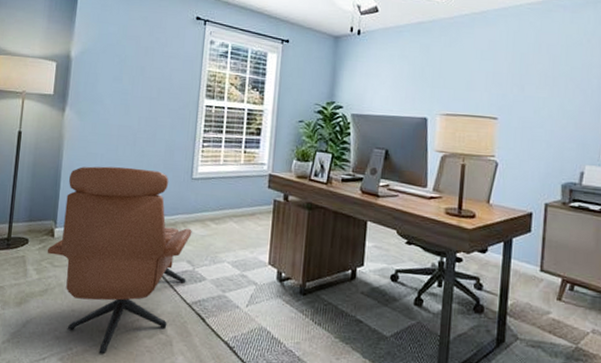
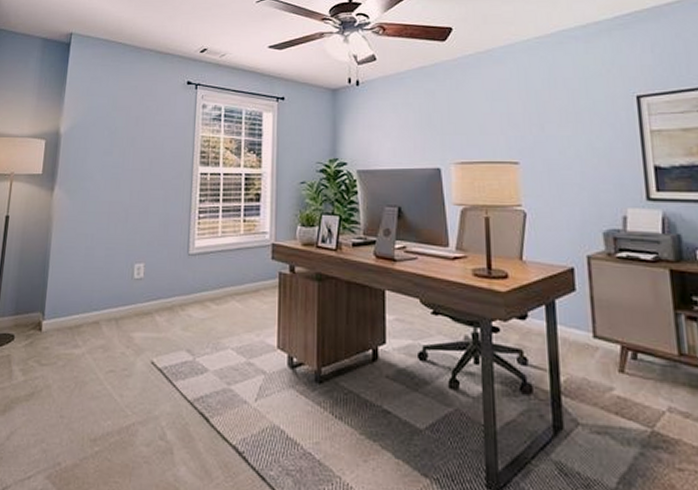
lounge chair: present [47,166,192,355] -> none [34,246,191,469]

